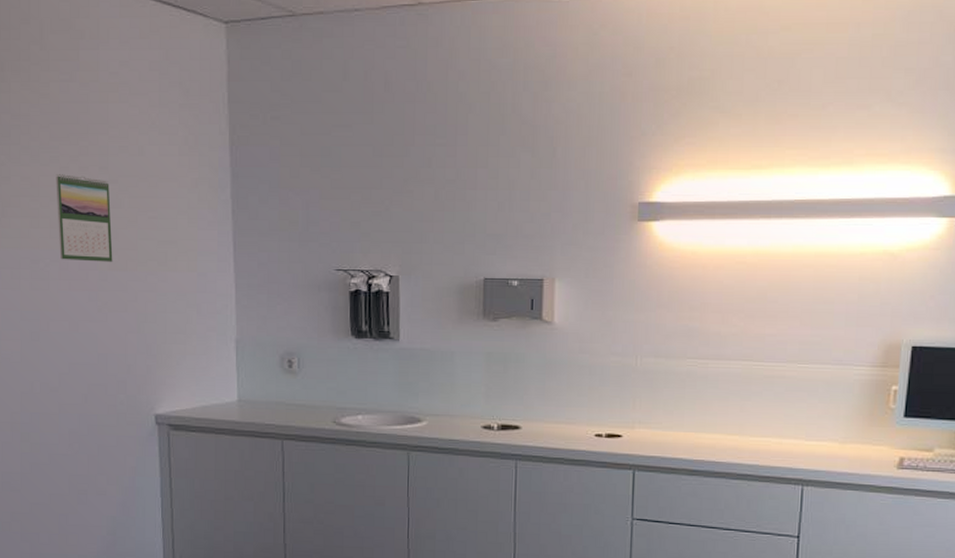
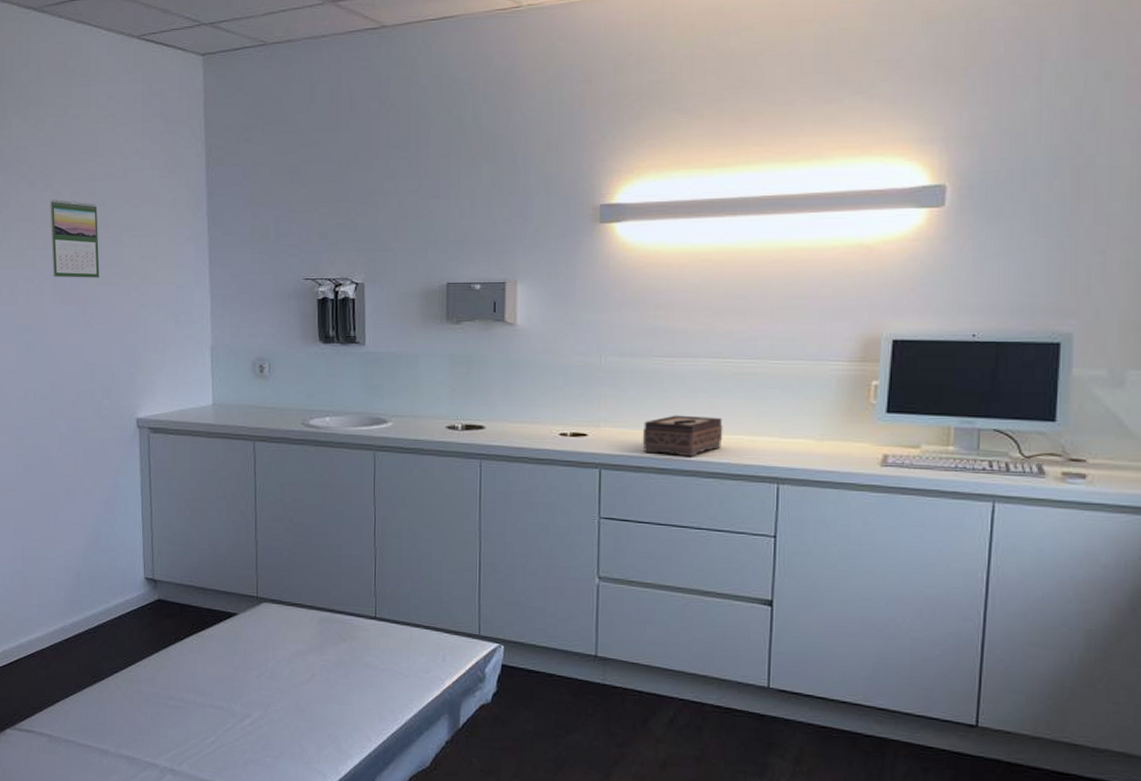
tissue box: none [675,417,753,459] -> present [642,415,723,457]

